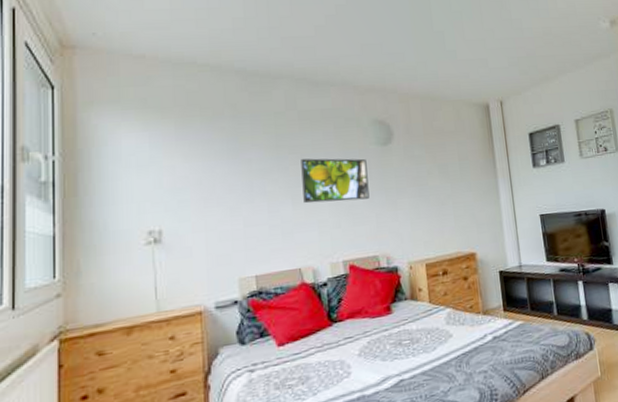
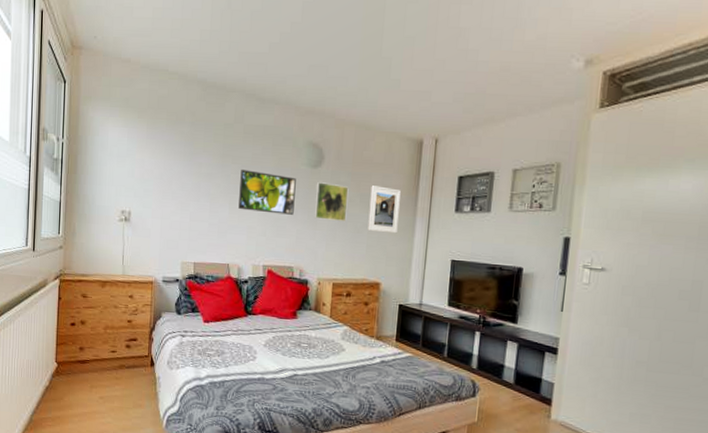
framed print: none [389,159,428,199] -> present [314,182,349,222]
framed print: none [447,153,482,201] -> present [367,185,401,234]

